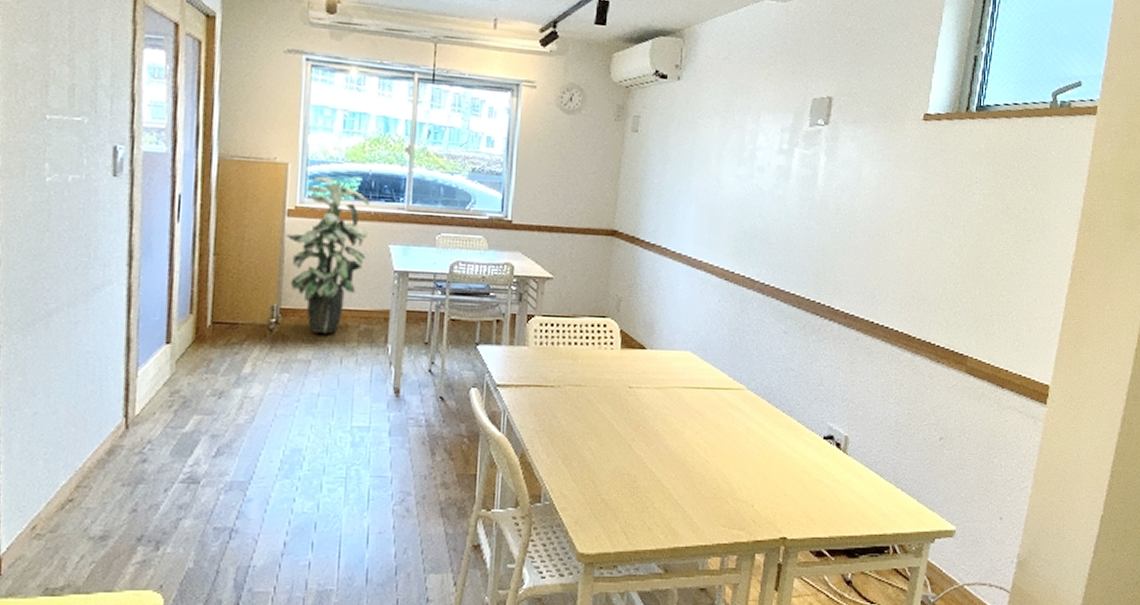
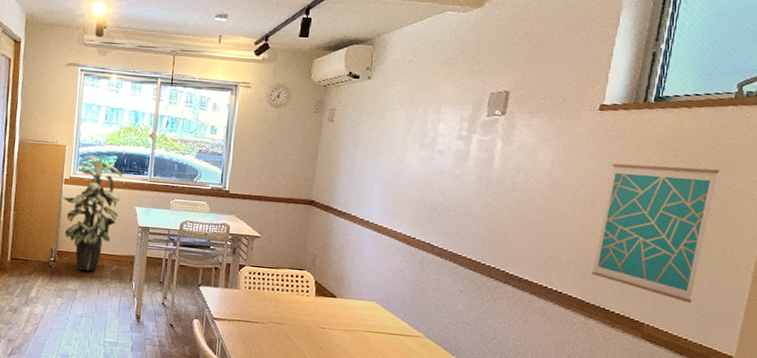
wall art: none [918,179,1036,331] -> present [592,163,719,303]

